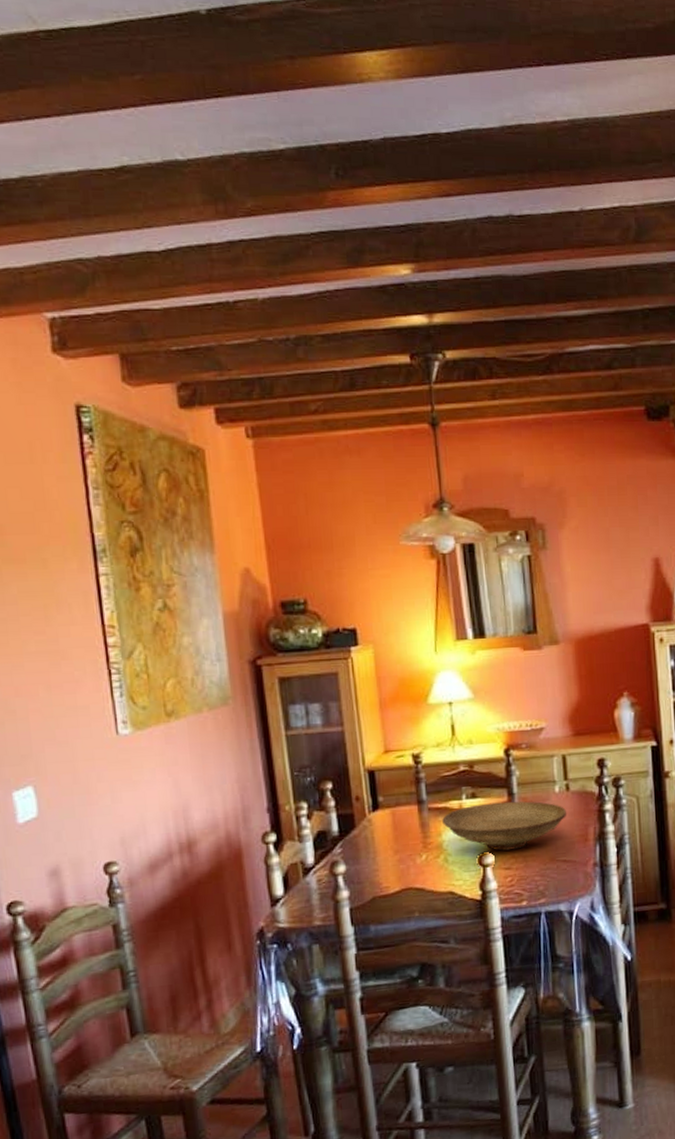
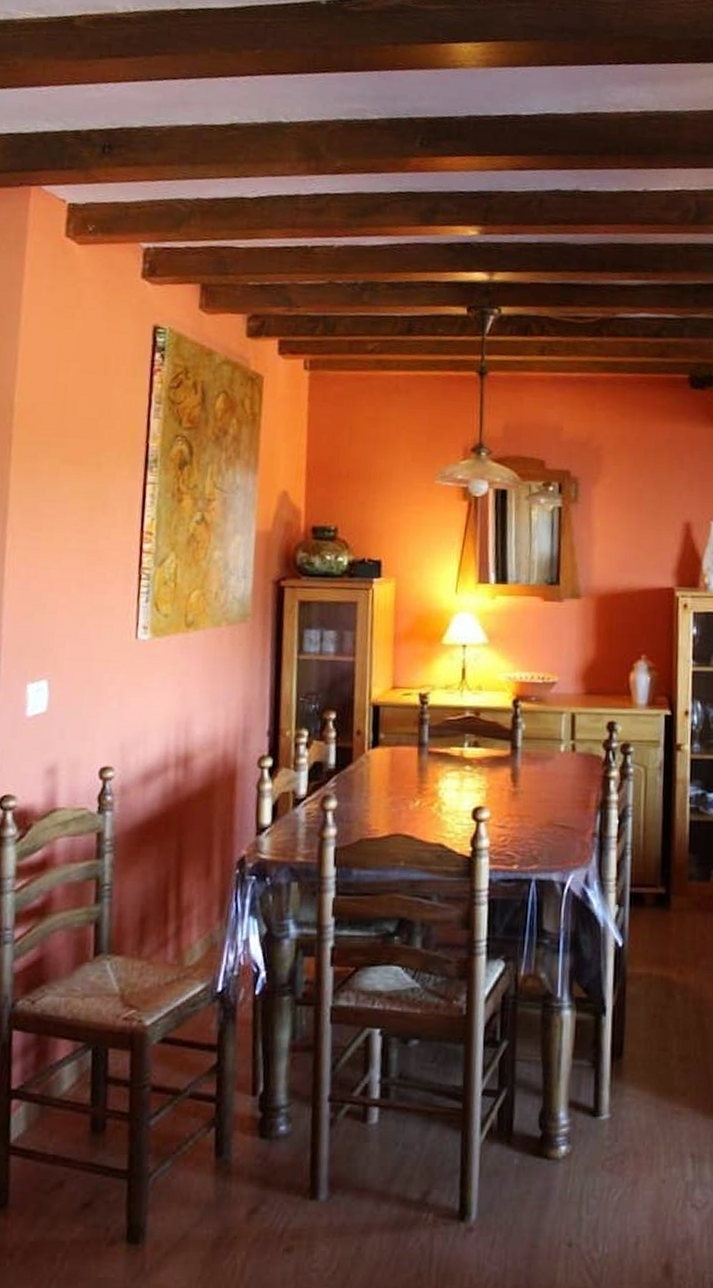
decorative bowl: present [442,801,566,851] -> none [441,754,569,808]

